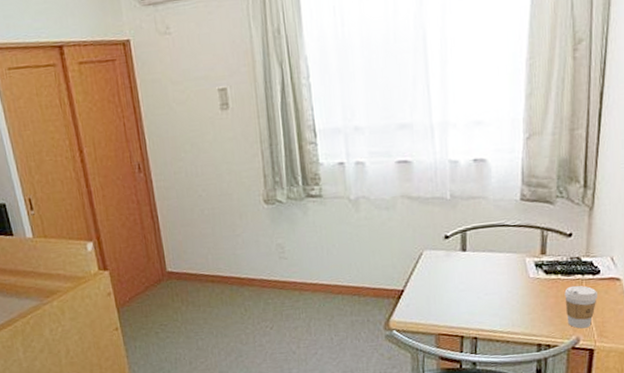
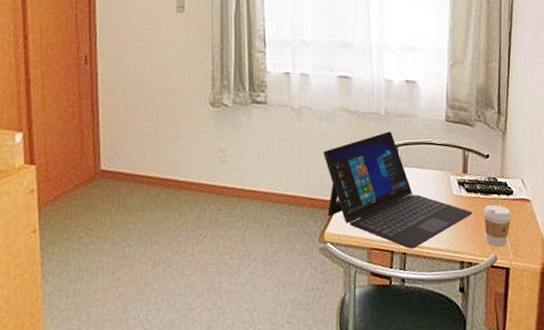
laptop: none [385,215,551,334] -> present [323,131,472,249]

